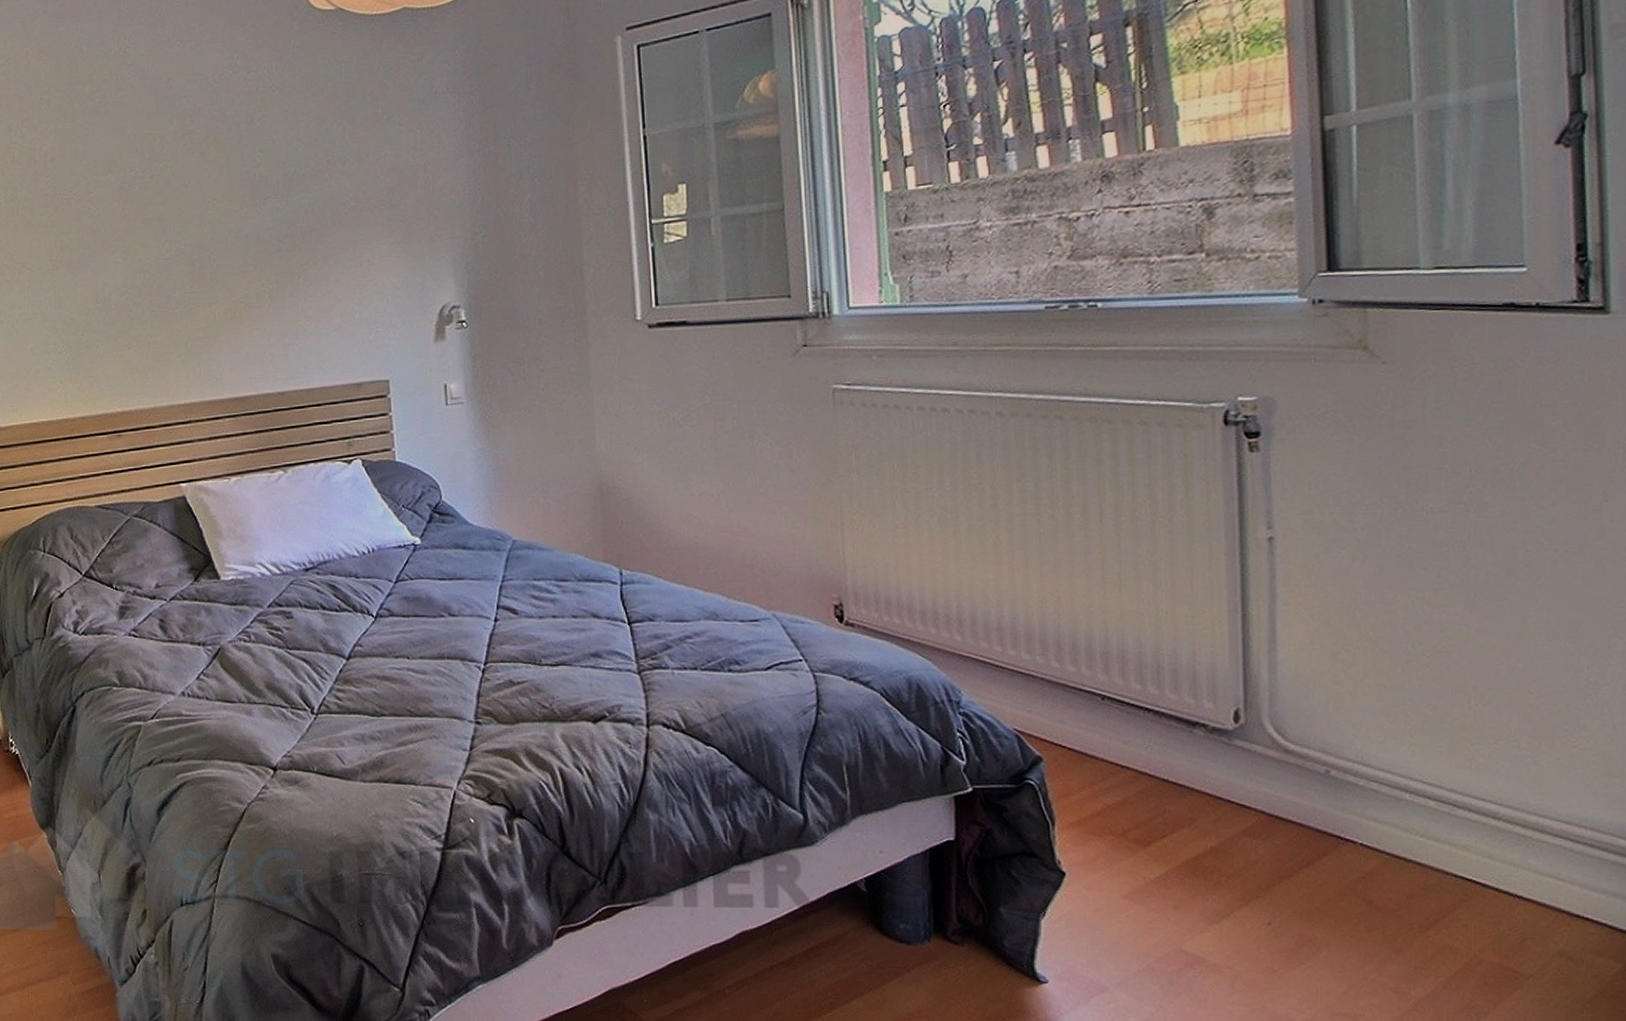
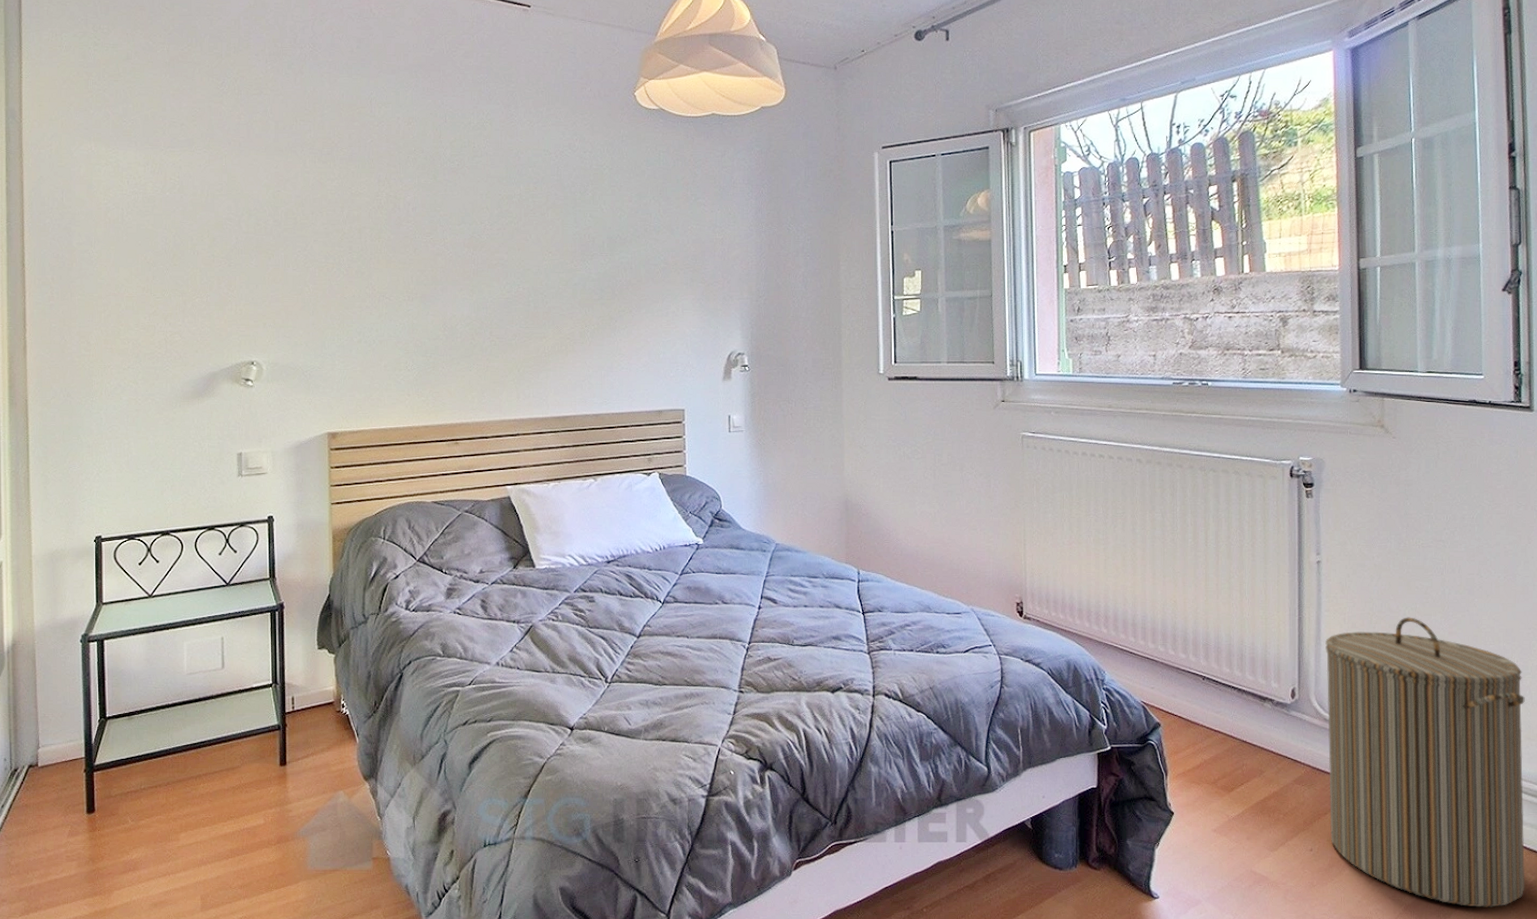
laundry hamper: none [1284,609,1606,1006] -> present [1325,617,1525,907]

